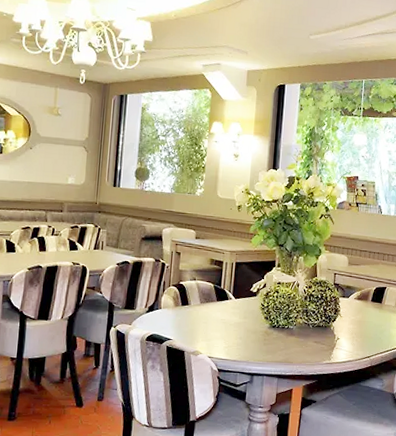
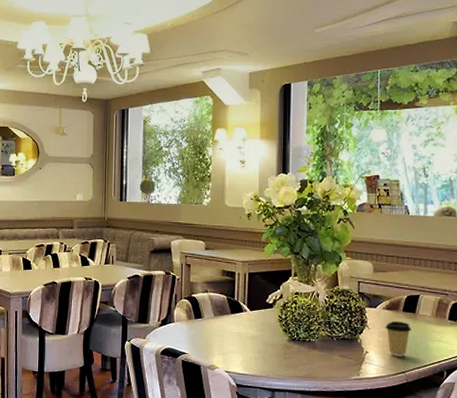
coffee cup: none [355,310,378,343] -> present [385,321,411,357]

